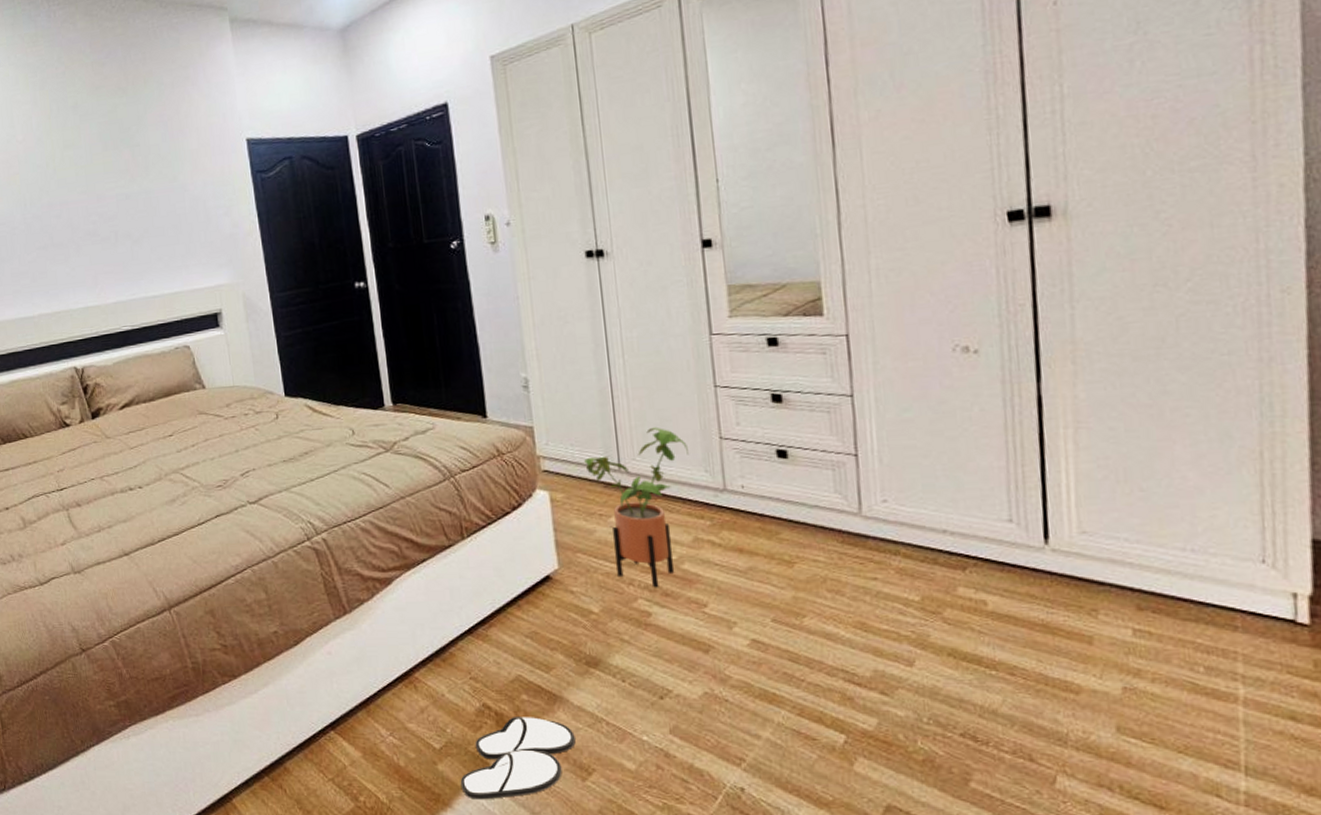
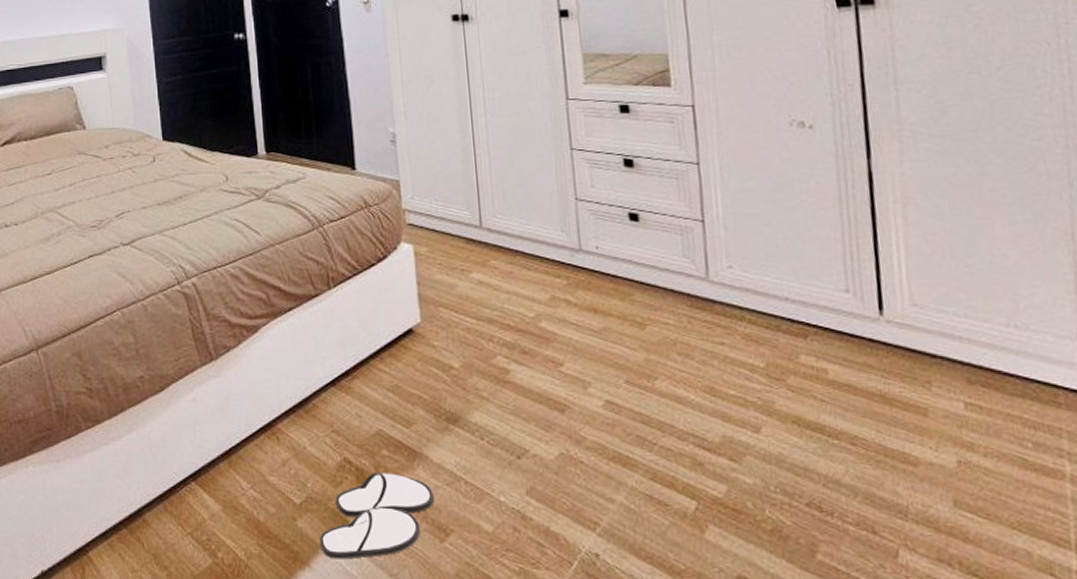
house plant: present [584,426,688,588] -> none [447,185,546,345]

